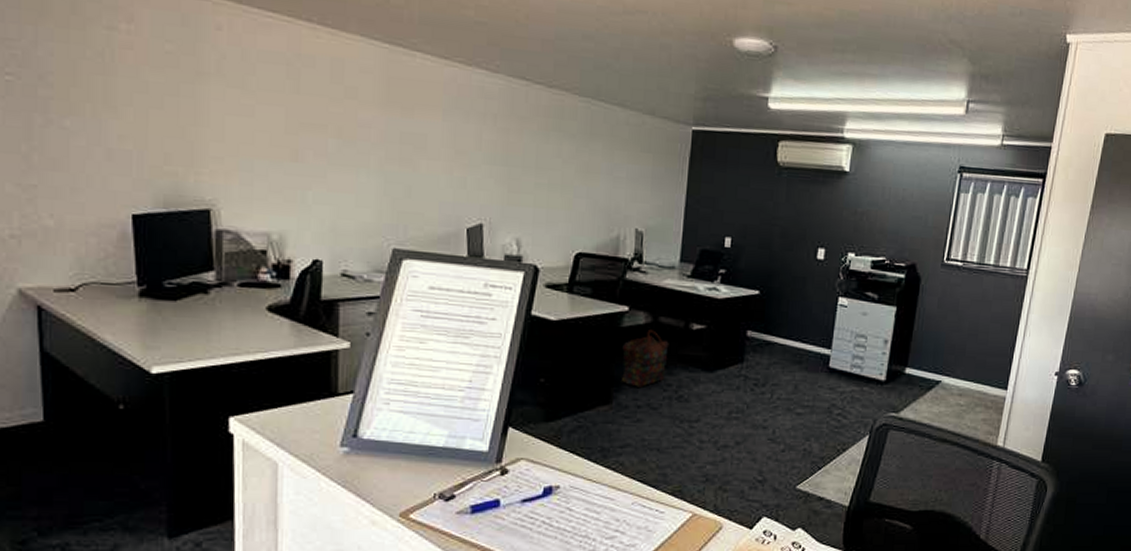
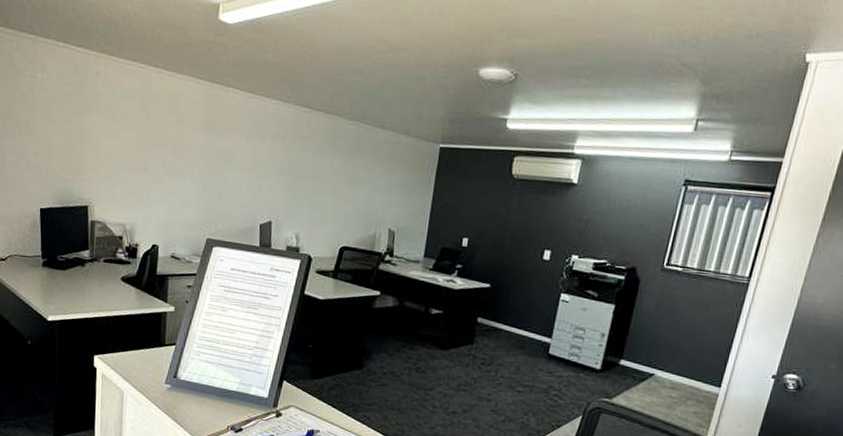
backpack: present [622,330,669,387] -> none [372,312,412,358]

